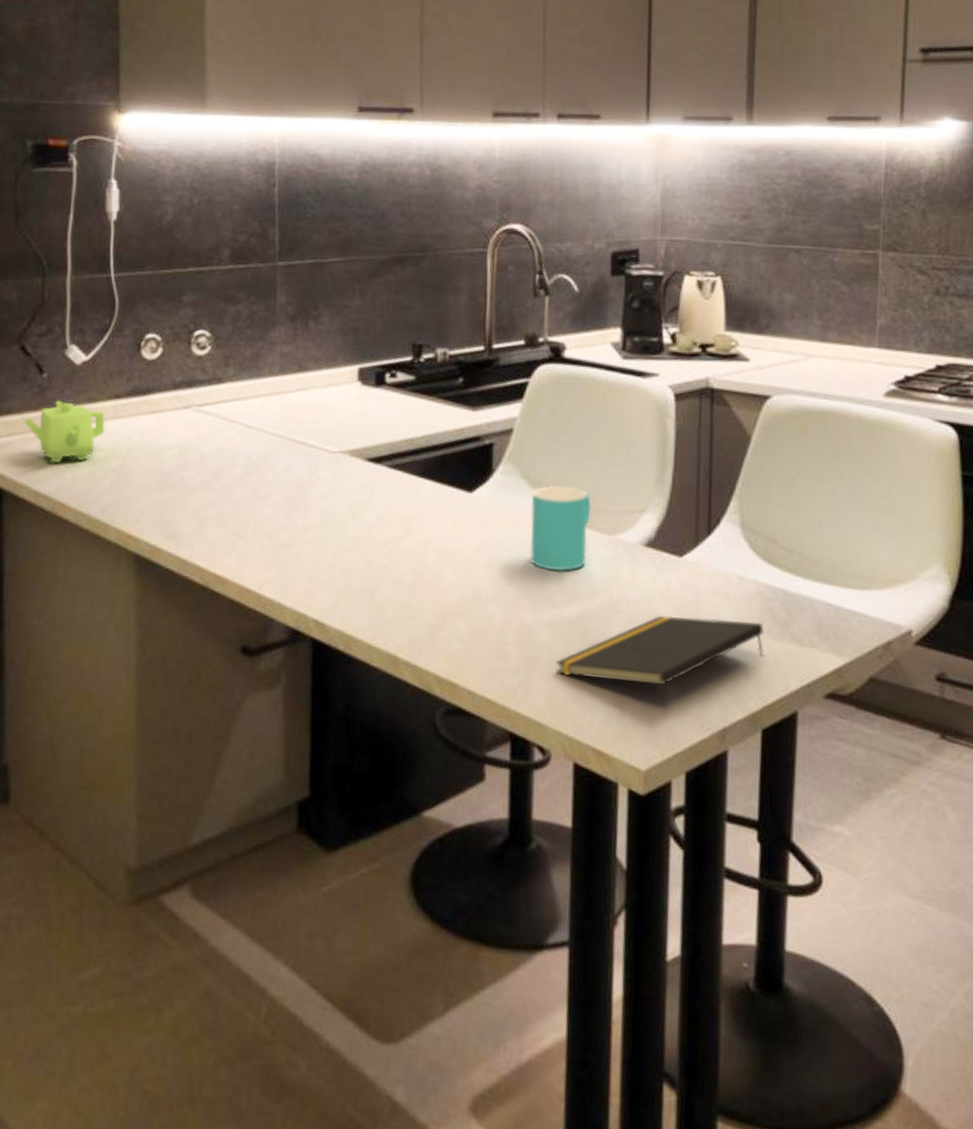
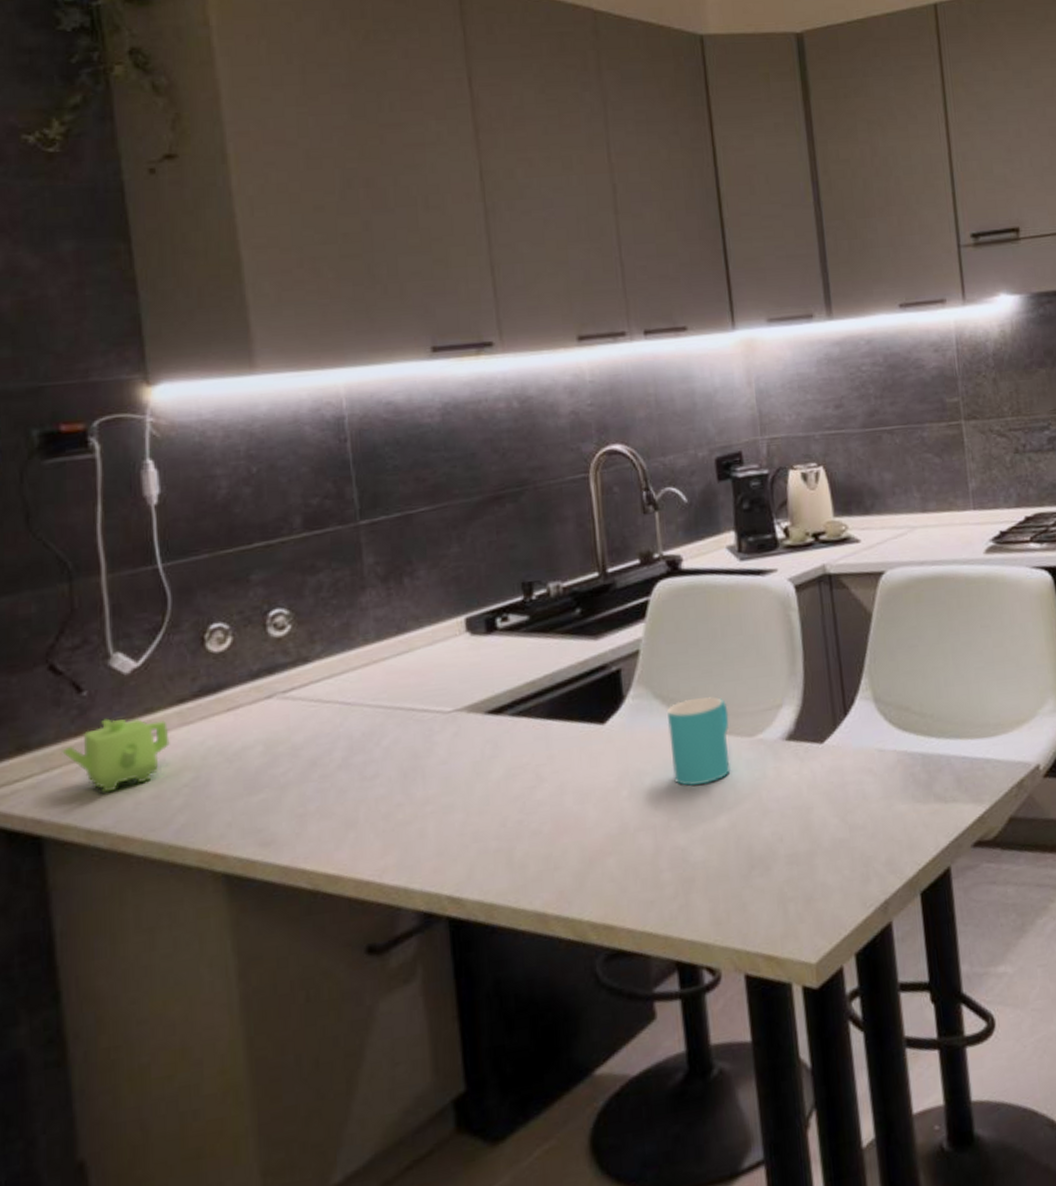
notepad: present [556,615,764,686] -> none [713,789,913,889]

